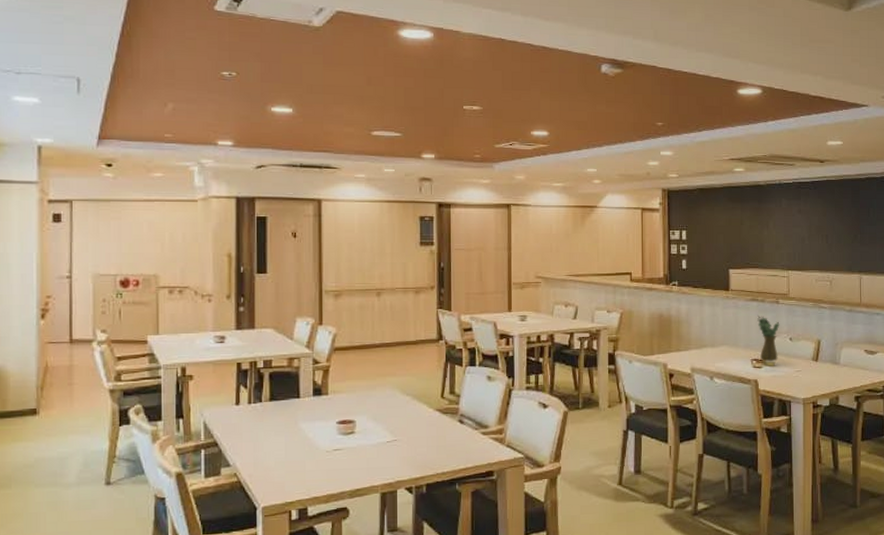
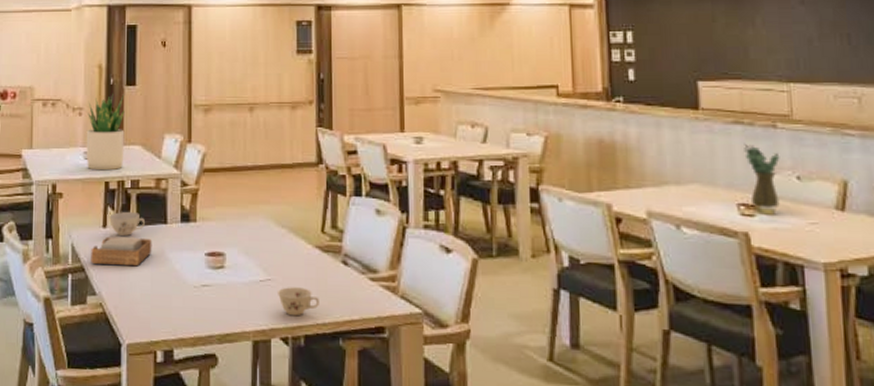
planter: none [216,281,256,353] -> present [86,94,125,171]
napkin holder: none [224,412,286,439] -> present [91,236,152,267]
teacup: none [242,388,278,411] -> present [109,211,145,236]
teacup: none [403,445,439,469] -> present [278,287,319,317]

